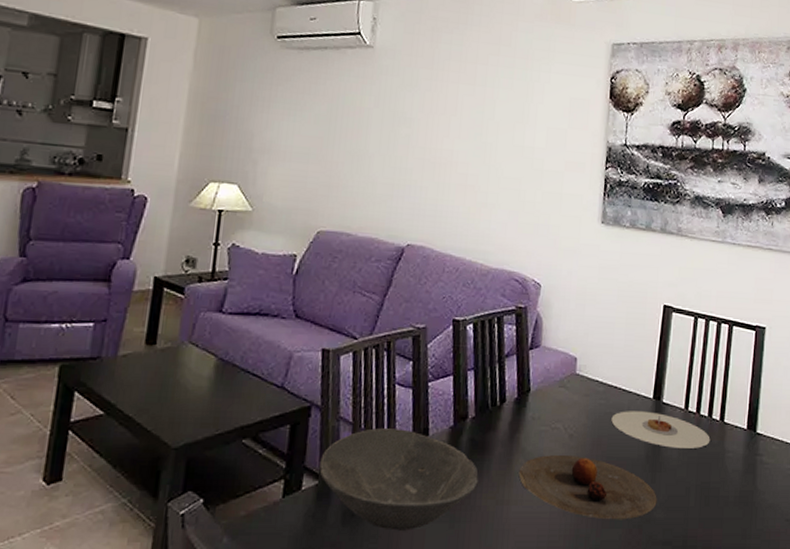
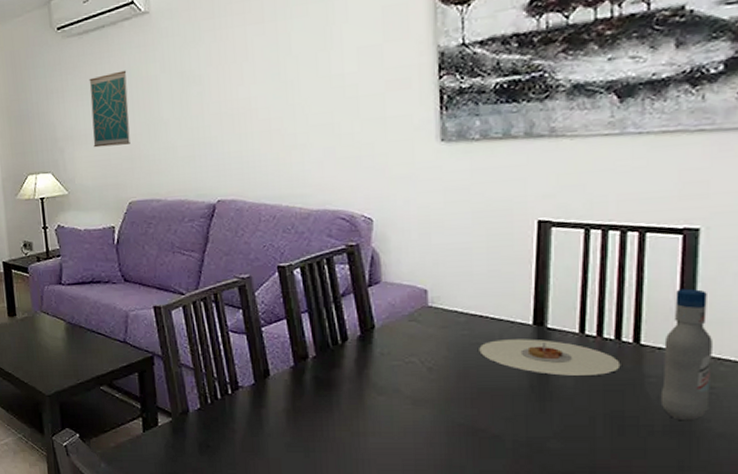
wall art: none [291,95,341,171] -> present [89,70,130,148]
bowl: present [319,428,478,531] -> none [170,371,329,459]
plate: present [518,455,657,520] -> none [372,388,550,451]
bottle: none [734,376,769,493] -> present [660,288,712,421]

